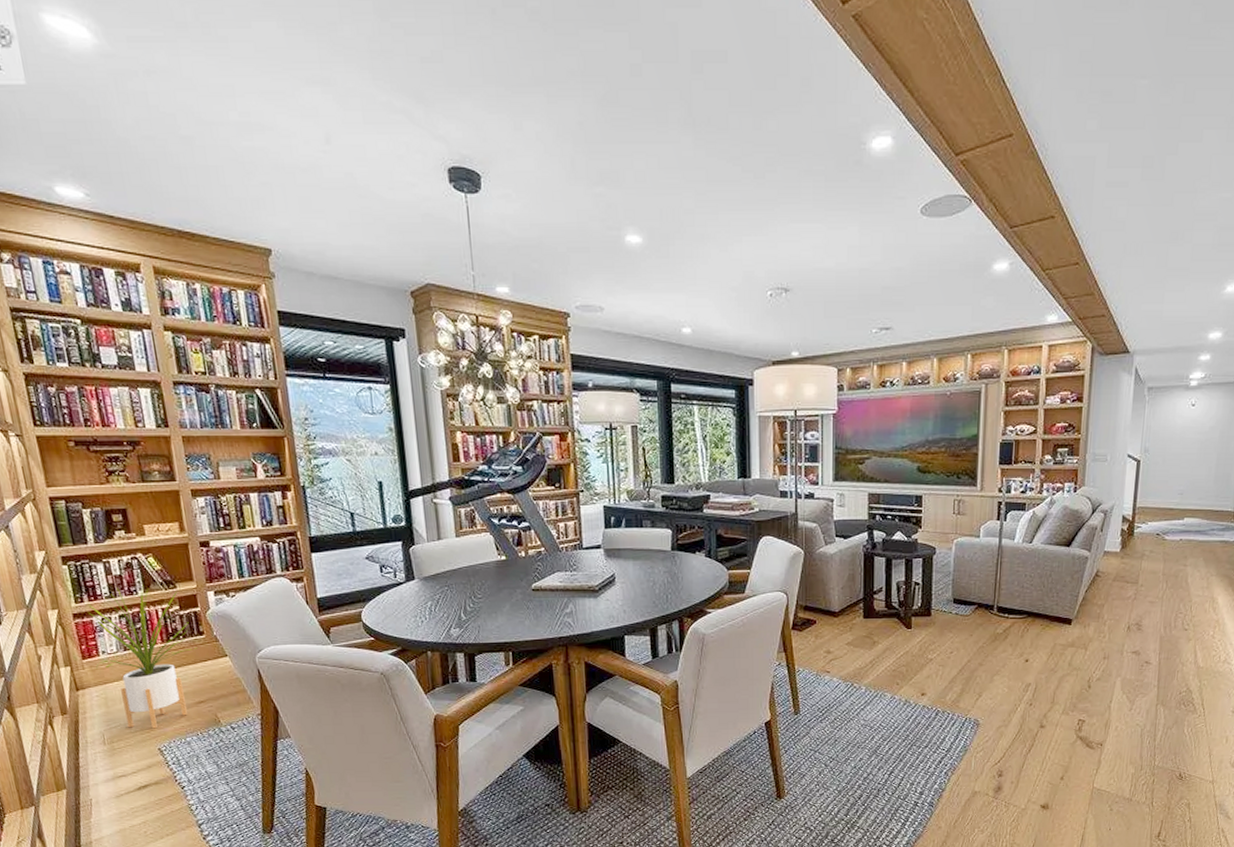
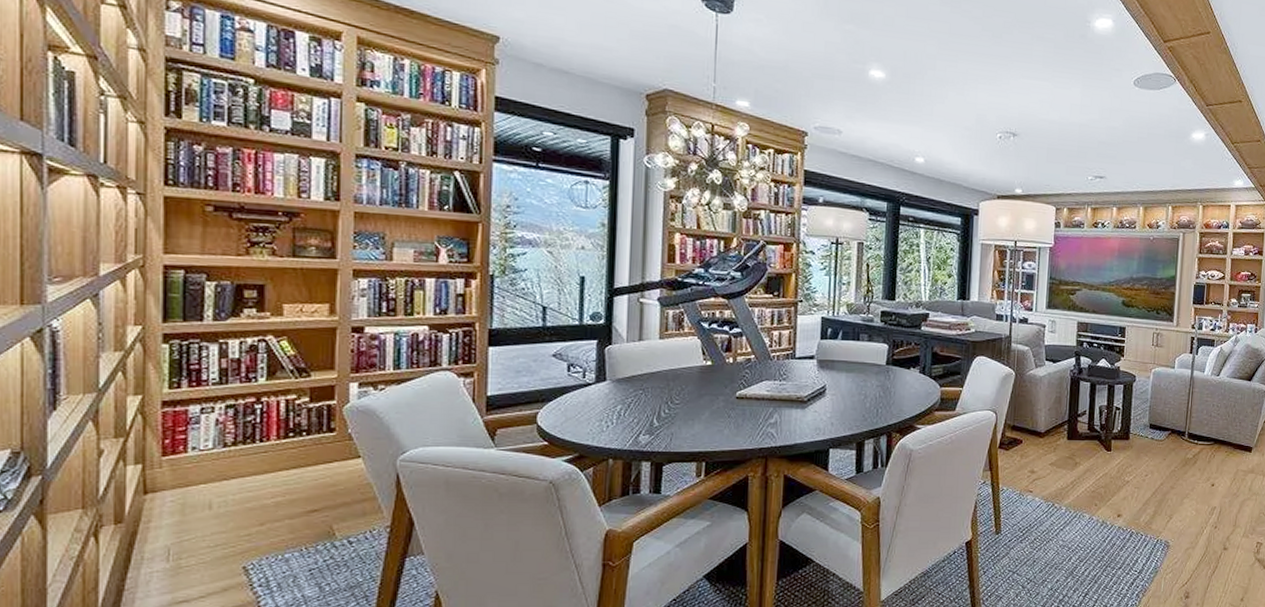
house plant: present [86,585,198,729] -> none [172,371,323,542]

